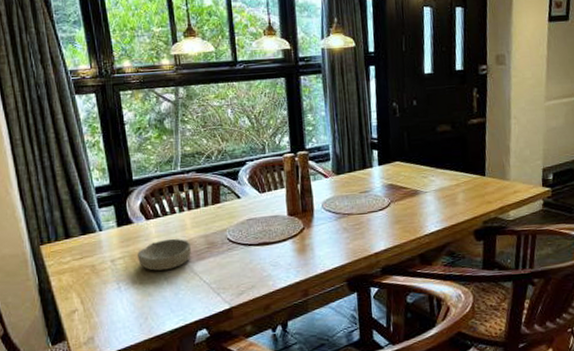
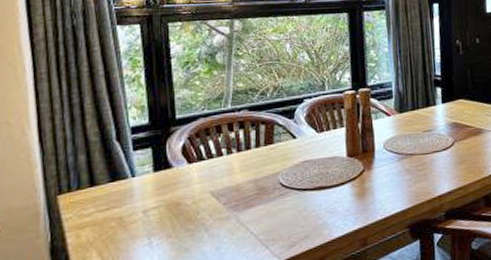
bowl: present [138,238,191,271] -> none [176,184,238,222]

